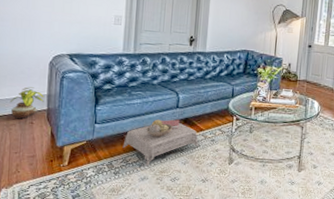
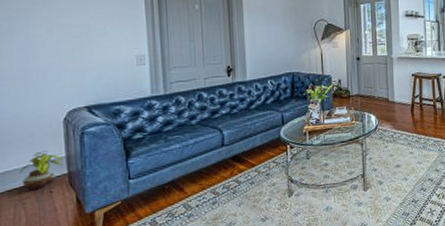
ottoman: present [123,119,199,167] -> none [165,158,252,216]

